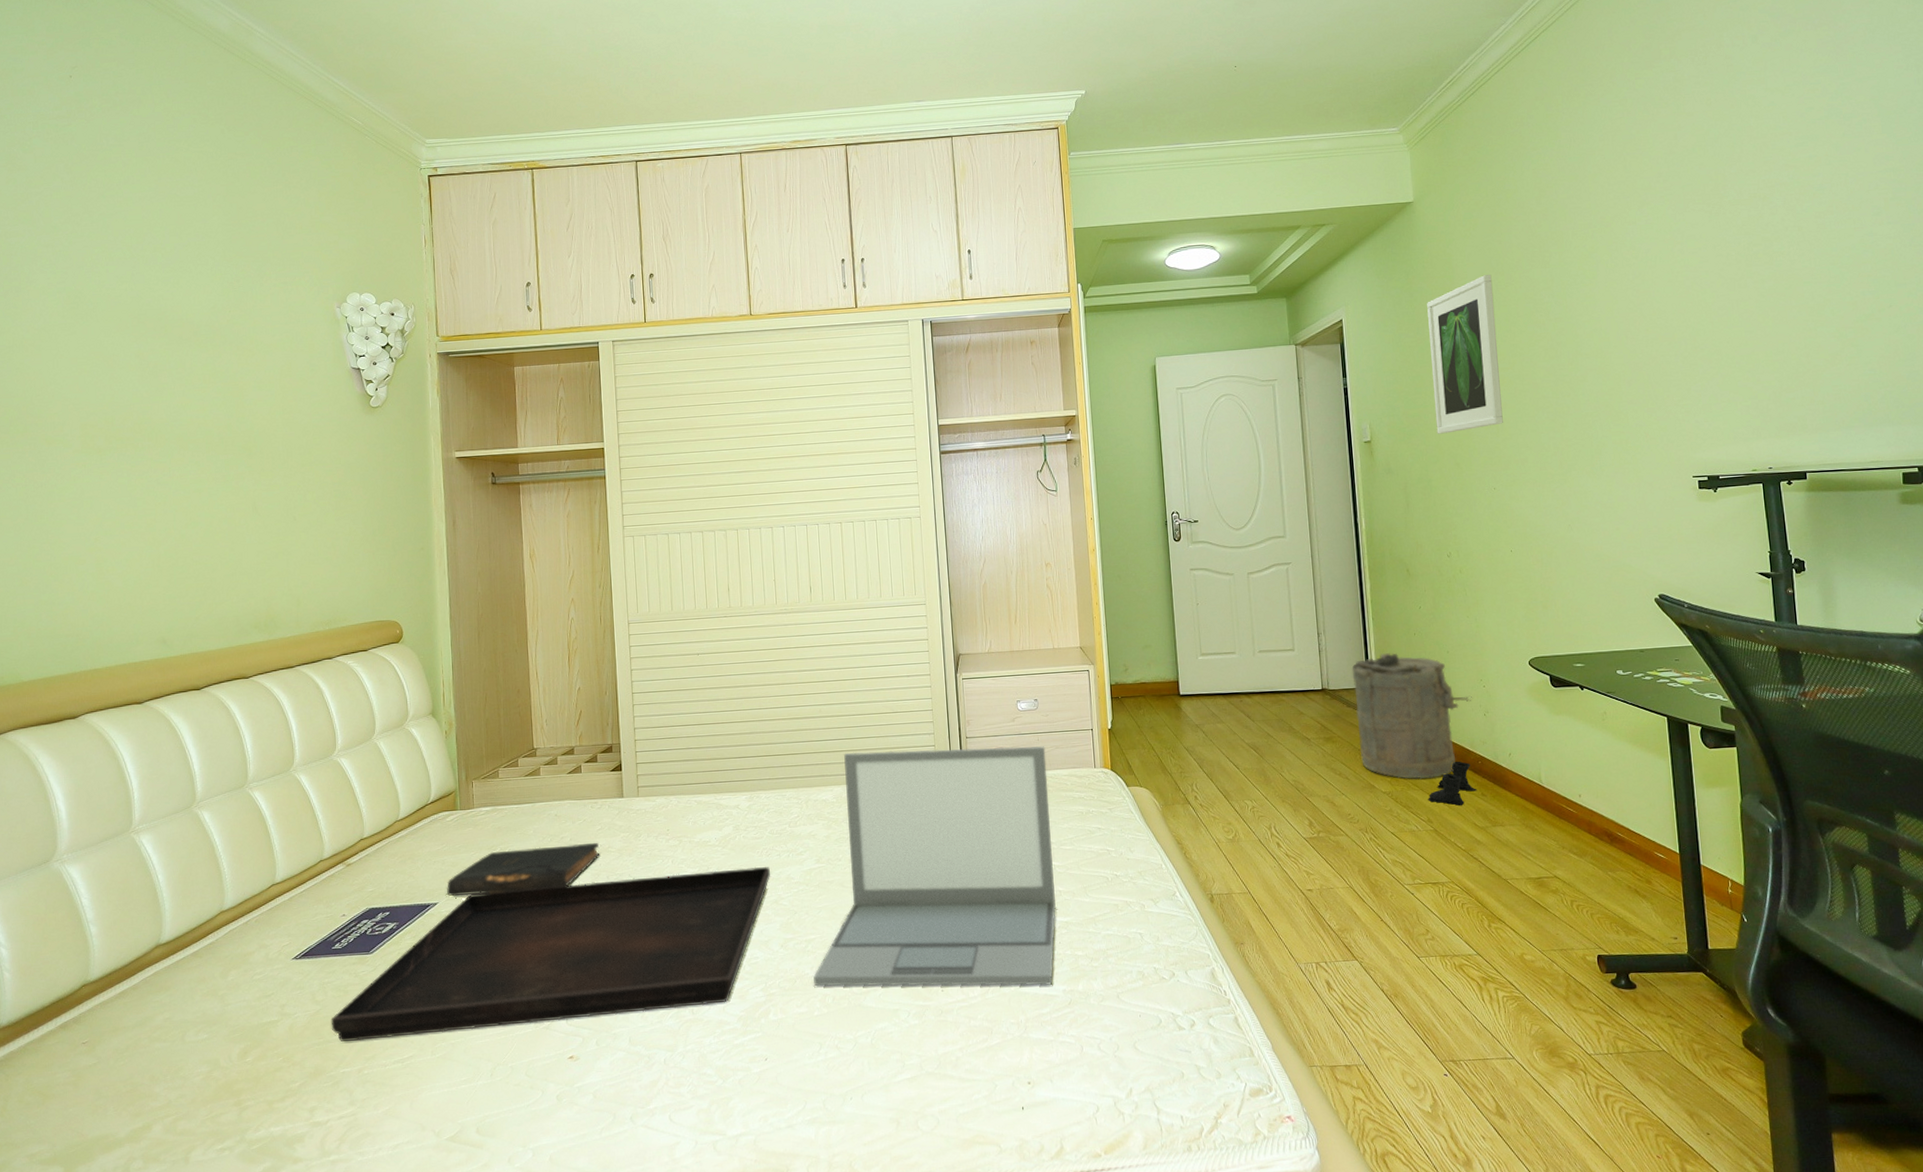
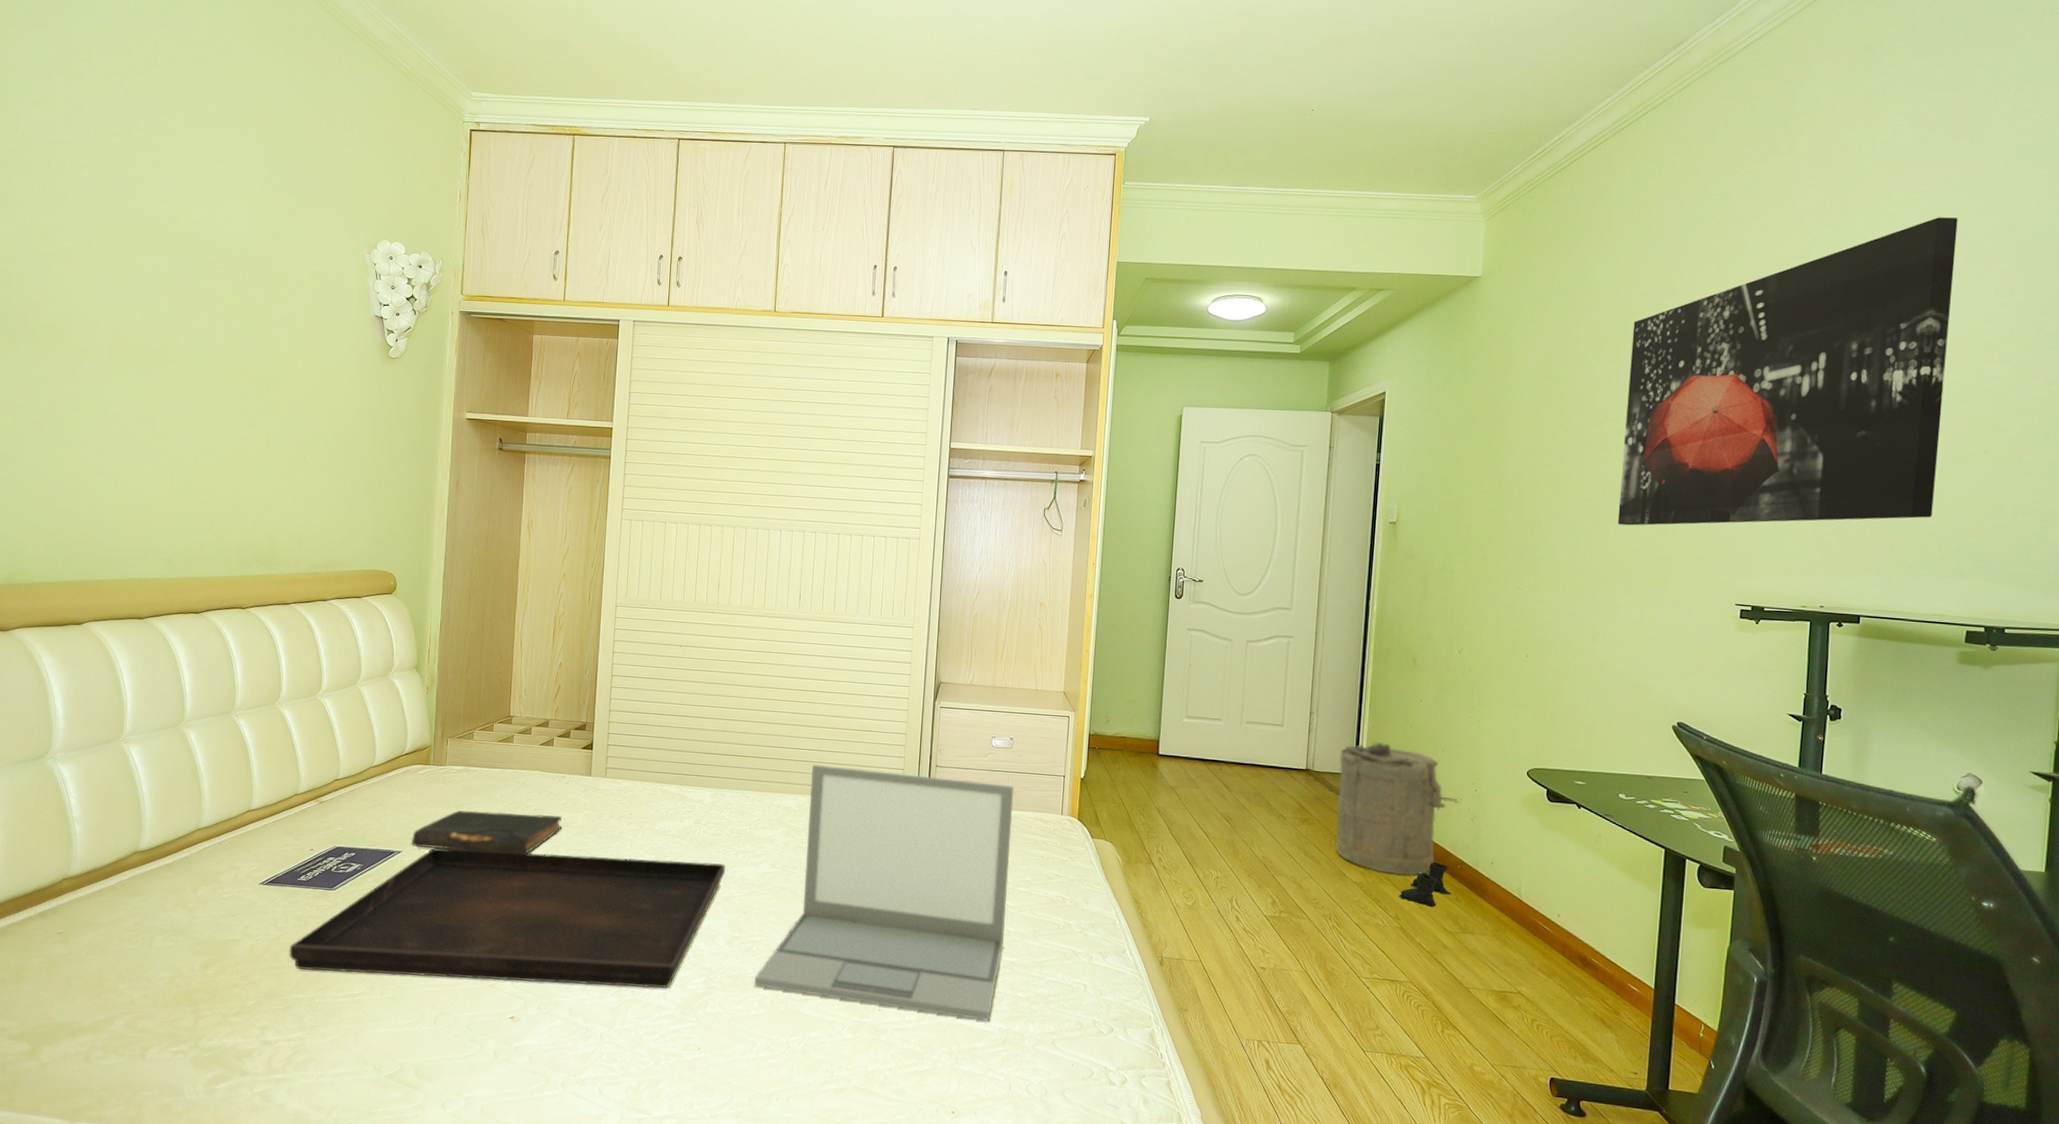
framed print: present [1427,275,1503,434] -> none [1467,364,1553,525]
wall art: none [1558,98,1854,417] -> present [1617,217,1958,526]

